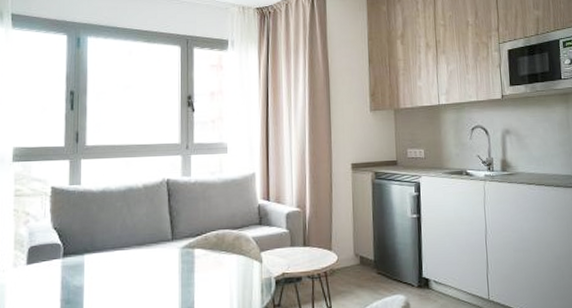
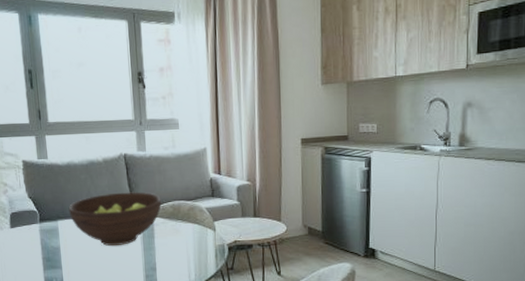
fruit bowl: none [98,220,204,283] -> present [68,192,162,246]

